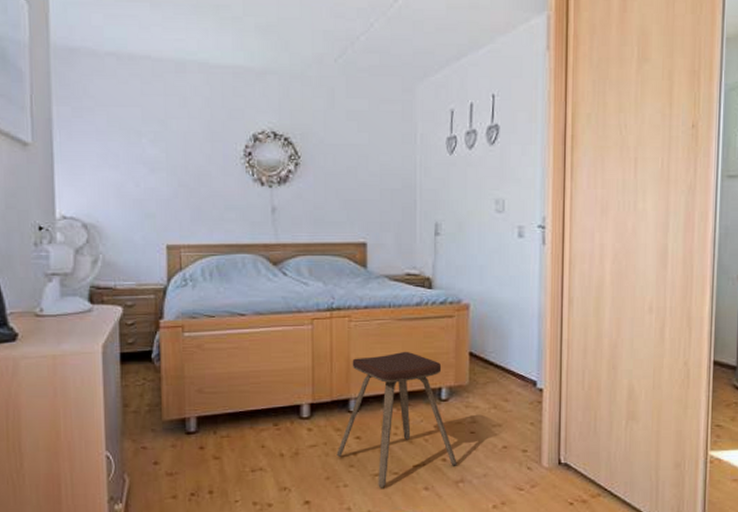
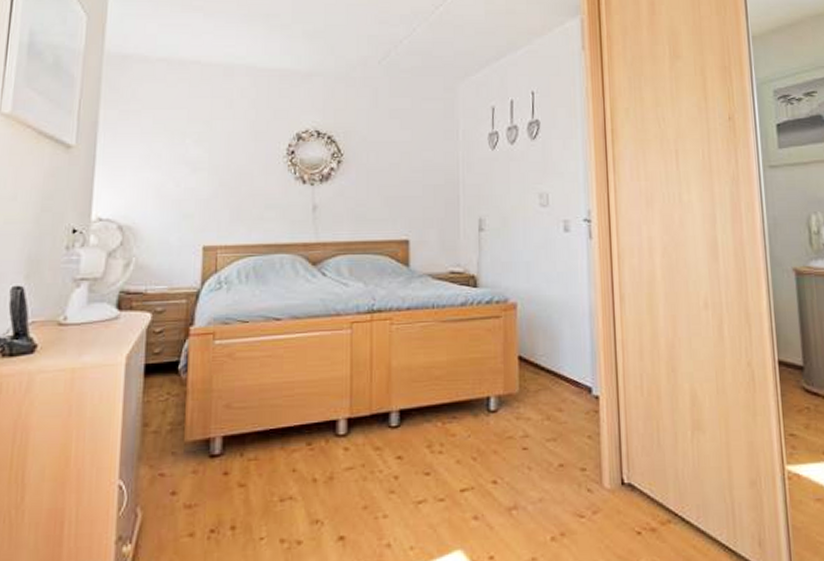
music stool: present [336,351,457,488] -> none [375,356,509,519]

